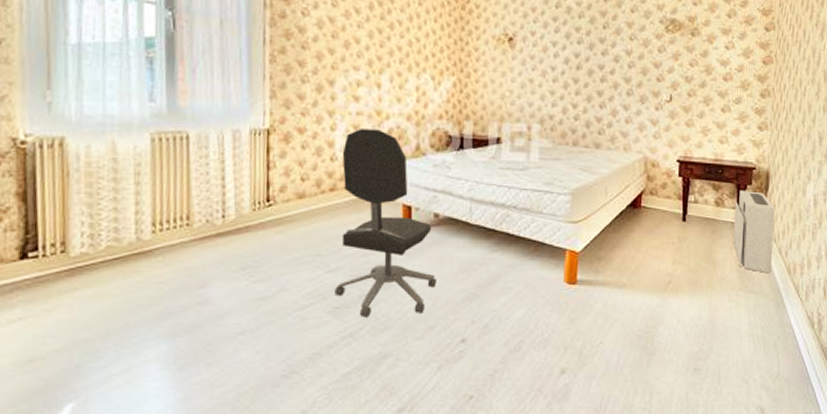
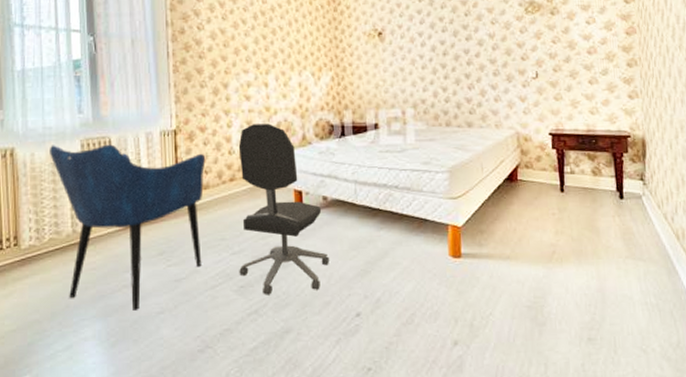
armchair: none [111,137,303,331] -> present [50,144,206,310]
air purifier: present [733,190,775,273] -> none [613,158,659,240]

